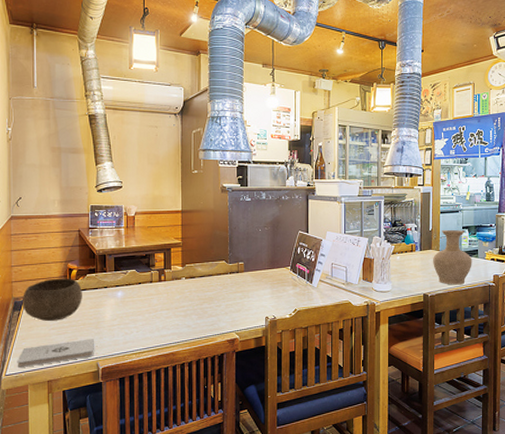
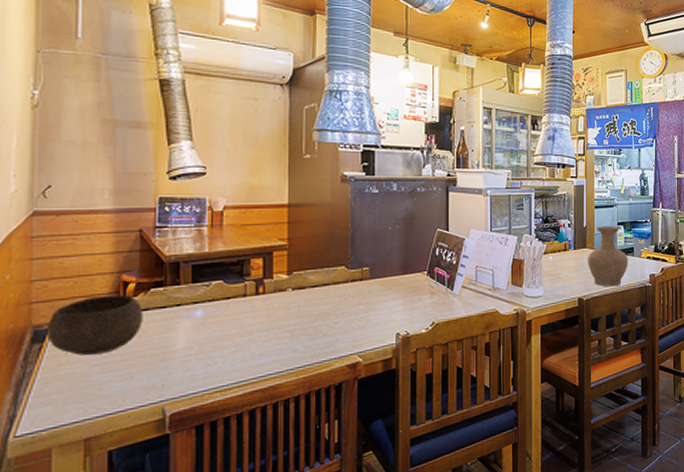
notepad: present [17,339,94,367] -> none [34,375,159,424]

